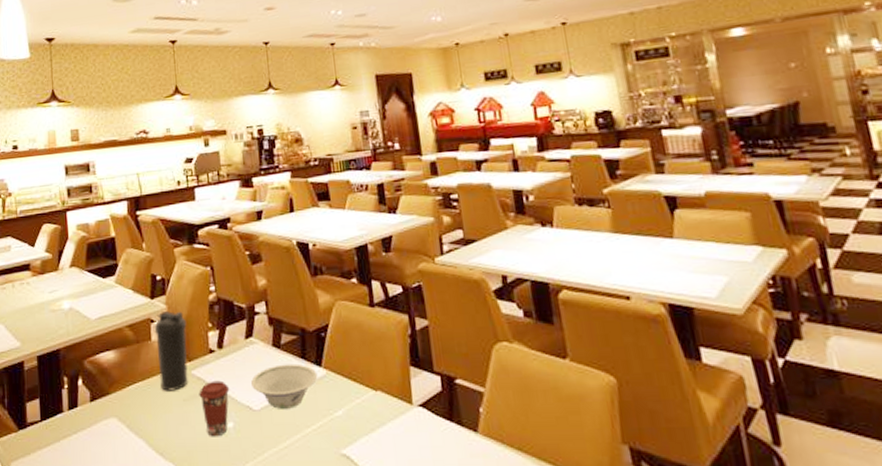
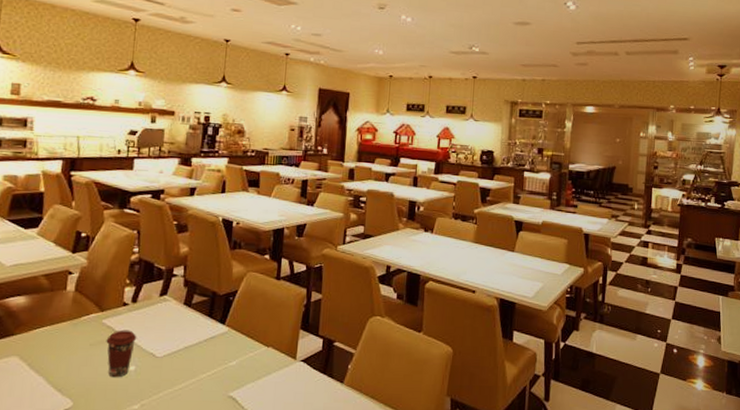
water bottle: present [154,311,188,391] -> none [69,266,105,336]
bowl: present [251,363,318,409] -> none [158,320,220,358]

